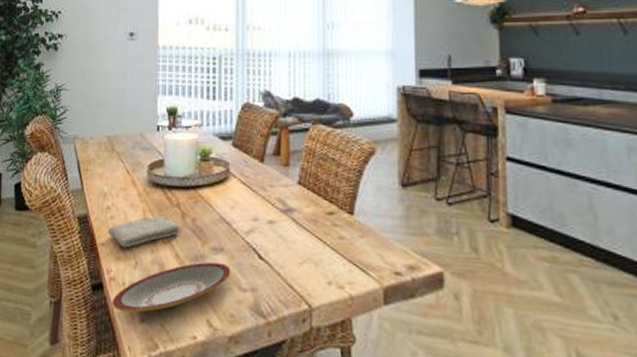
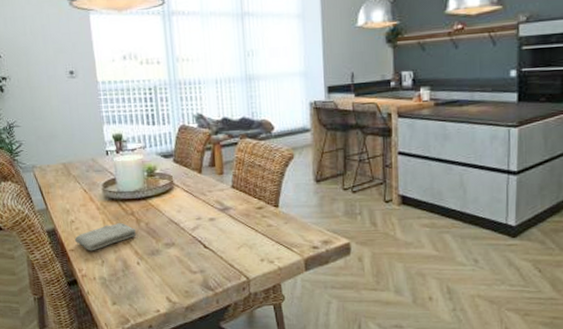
plate: present [112,262,231,313] -> none [87,254,183,299]

